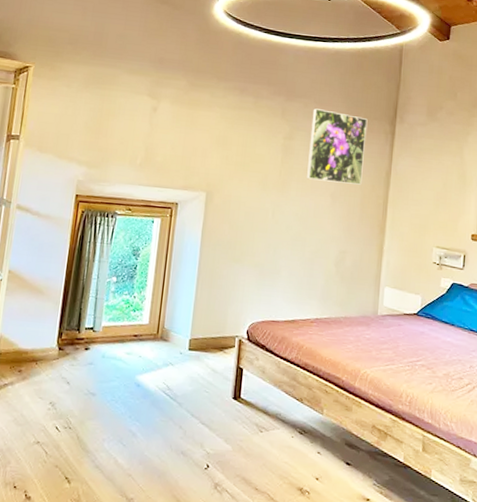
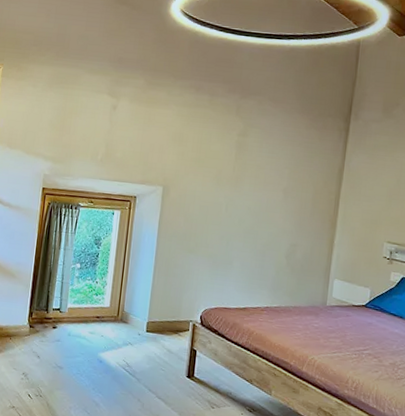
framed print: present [306,108,368,185] -> none [259,106,322,181]

